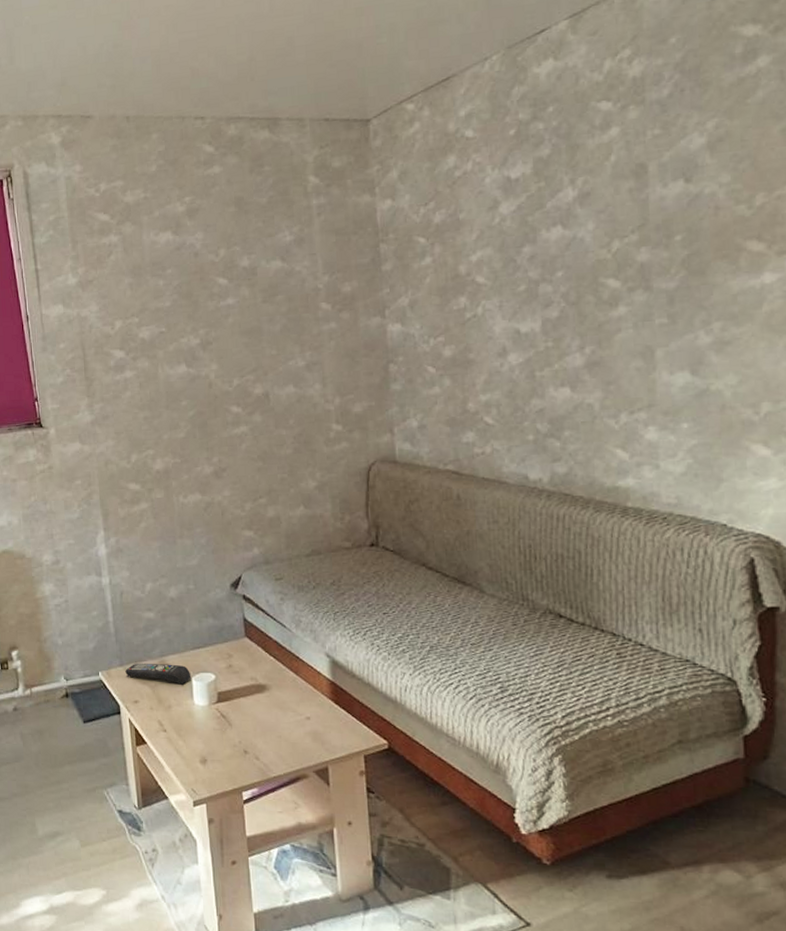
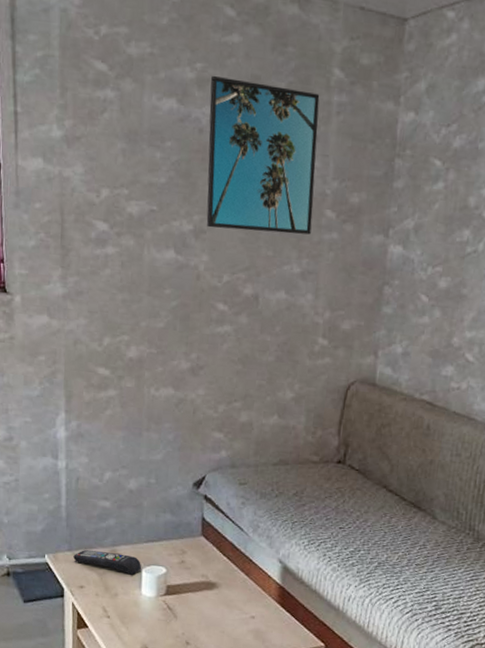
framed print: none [199,201,310,339] -> present [206,75,320,235]

